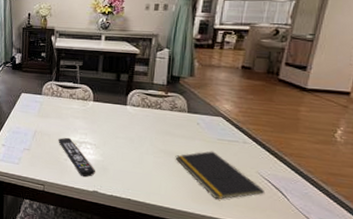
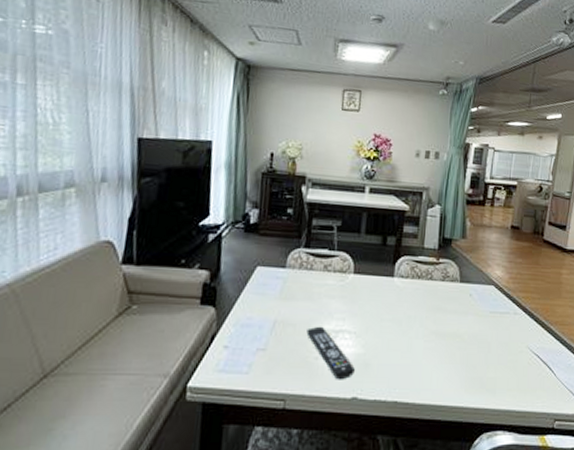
notepad: present [175,151,266,200] -> none [447,327,535,386]

